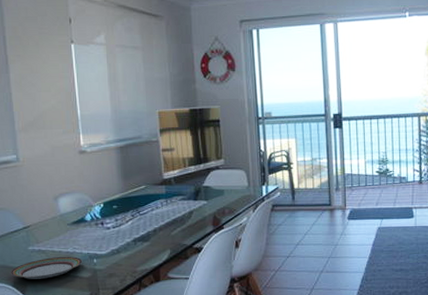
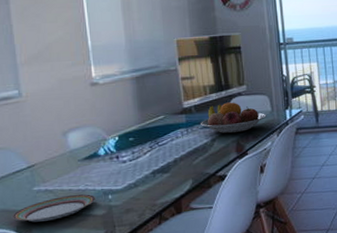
fruit bowl: none [179,175,243,207] -> present [201,102,267,134]

